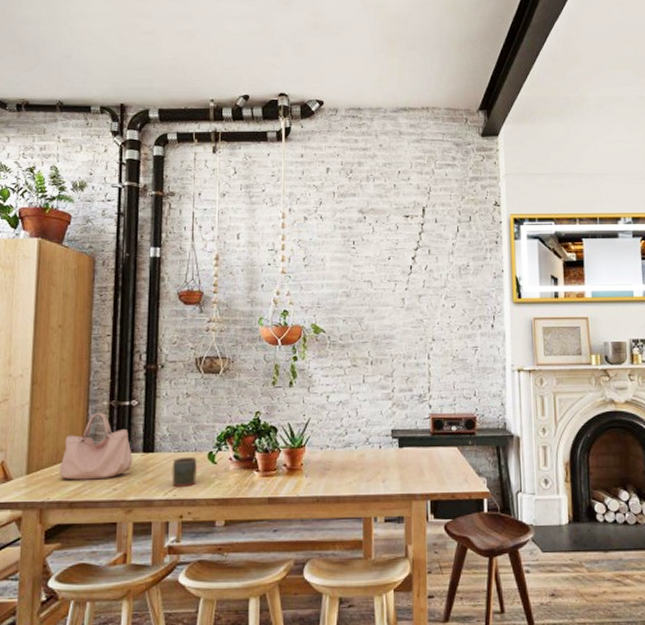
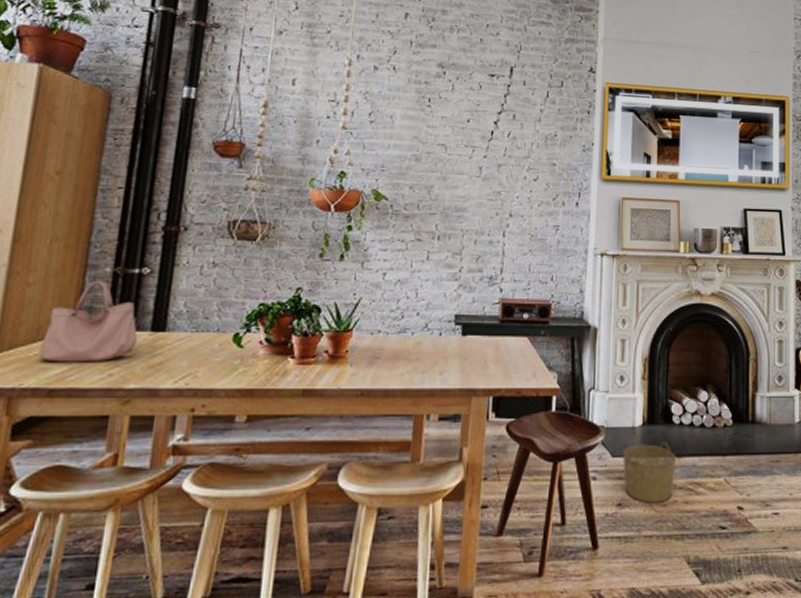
mug: present [171,456,198,486] -> none [184,338,219,373]
basket: none [552,538,604,594] -> present [623,442,677,503]

